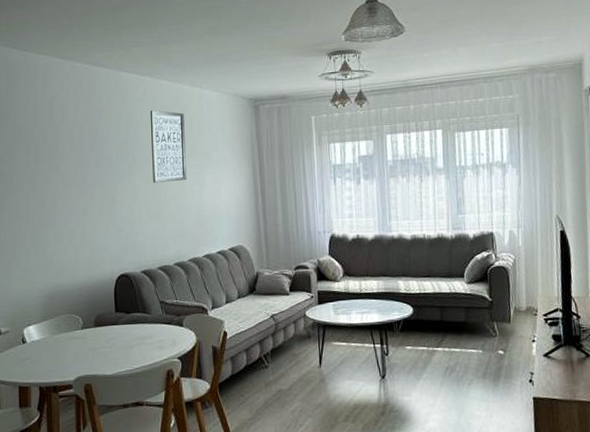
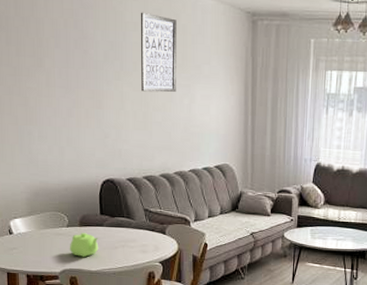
teapot: none [83,334,115,362] -> present [69,233,99,258]

